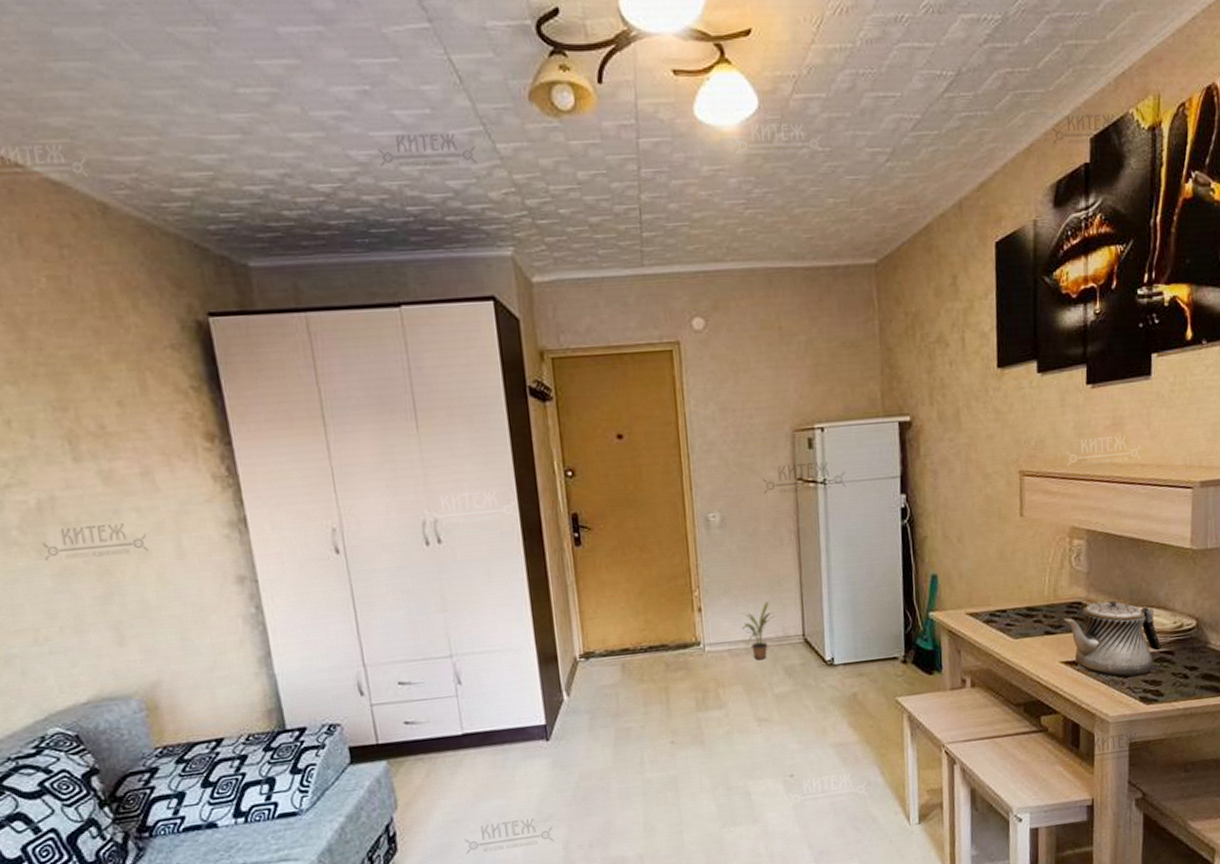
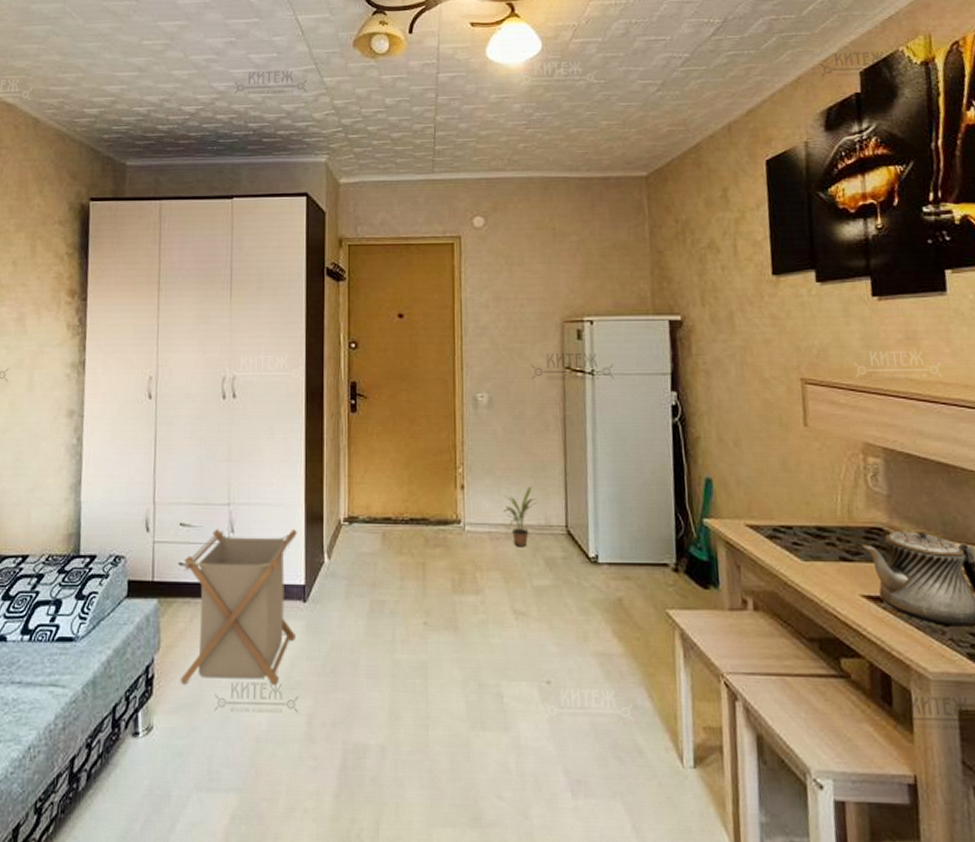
laundry basket: none [409,672,542,836] -> present [181,529,297,685]

